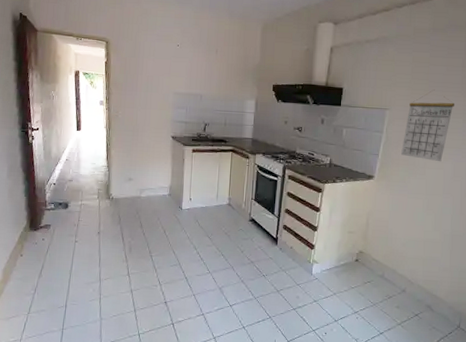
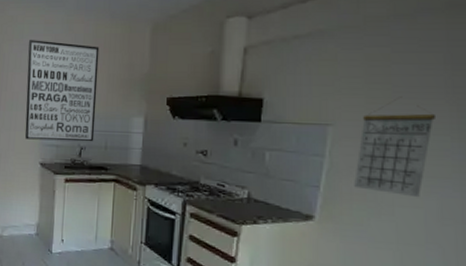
wall art: none [158,31,221,120] -> present [24,40,100,142]

